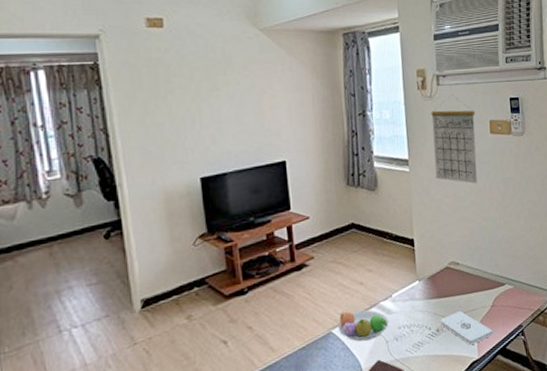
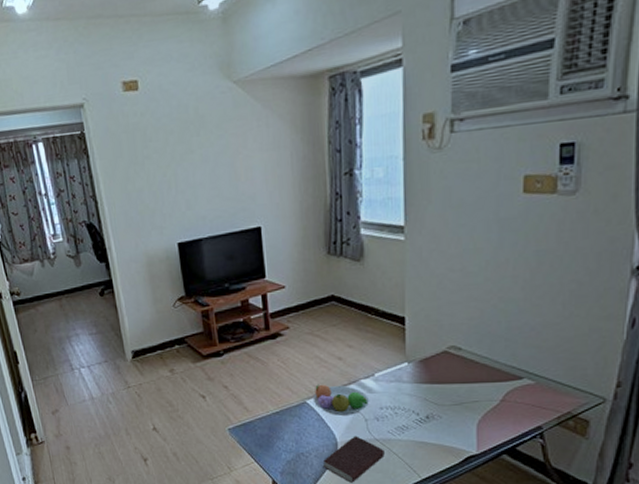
calendar: present [431,94,478,184] -> none [438,143,504,256]
notepad: present [440,310,493,345] -> none [431,400,500,438]

